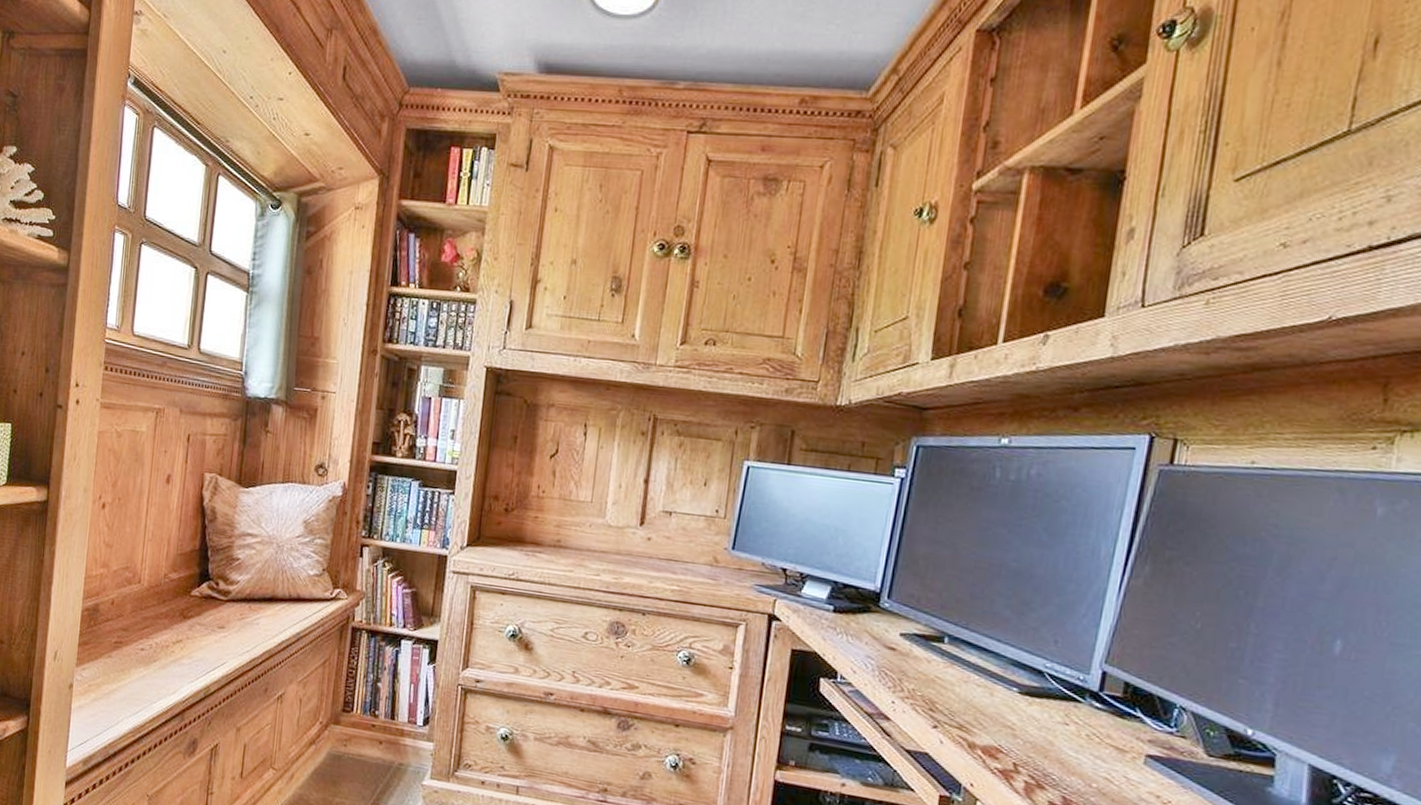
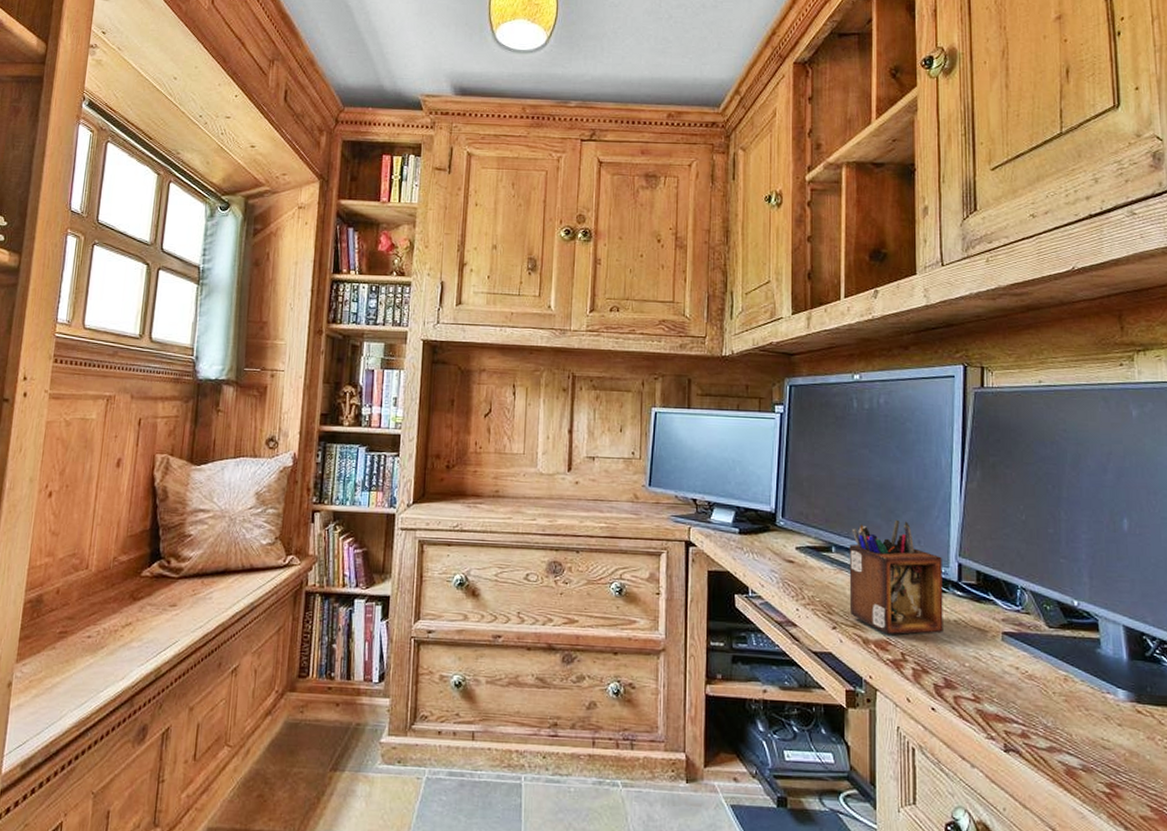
desk organizer: none [957,613,1083,747] -> present [849,519,943,634]

